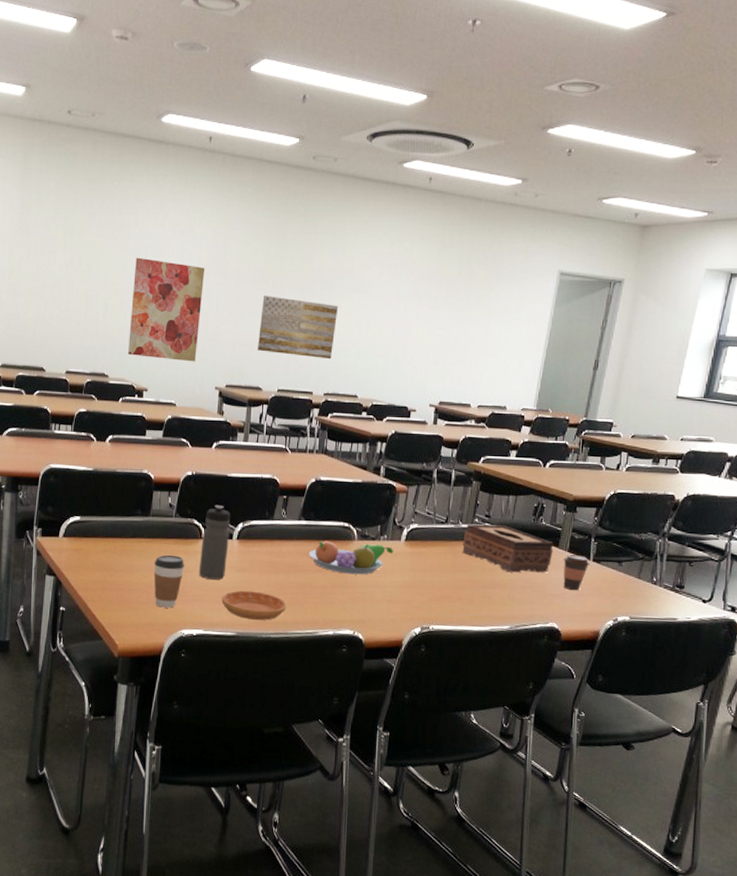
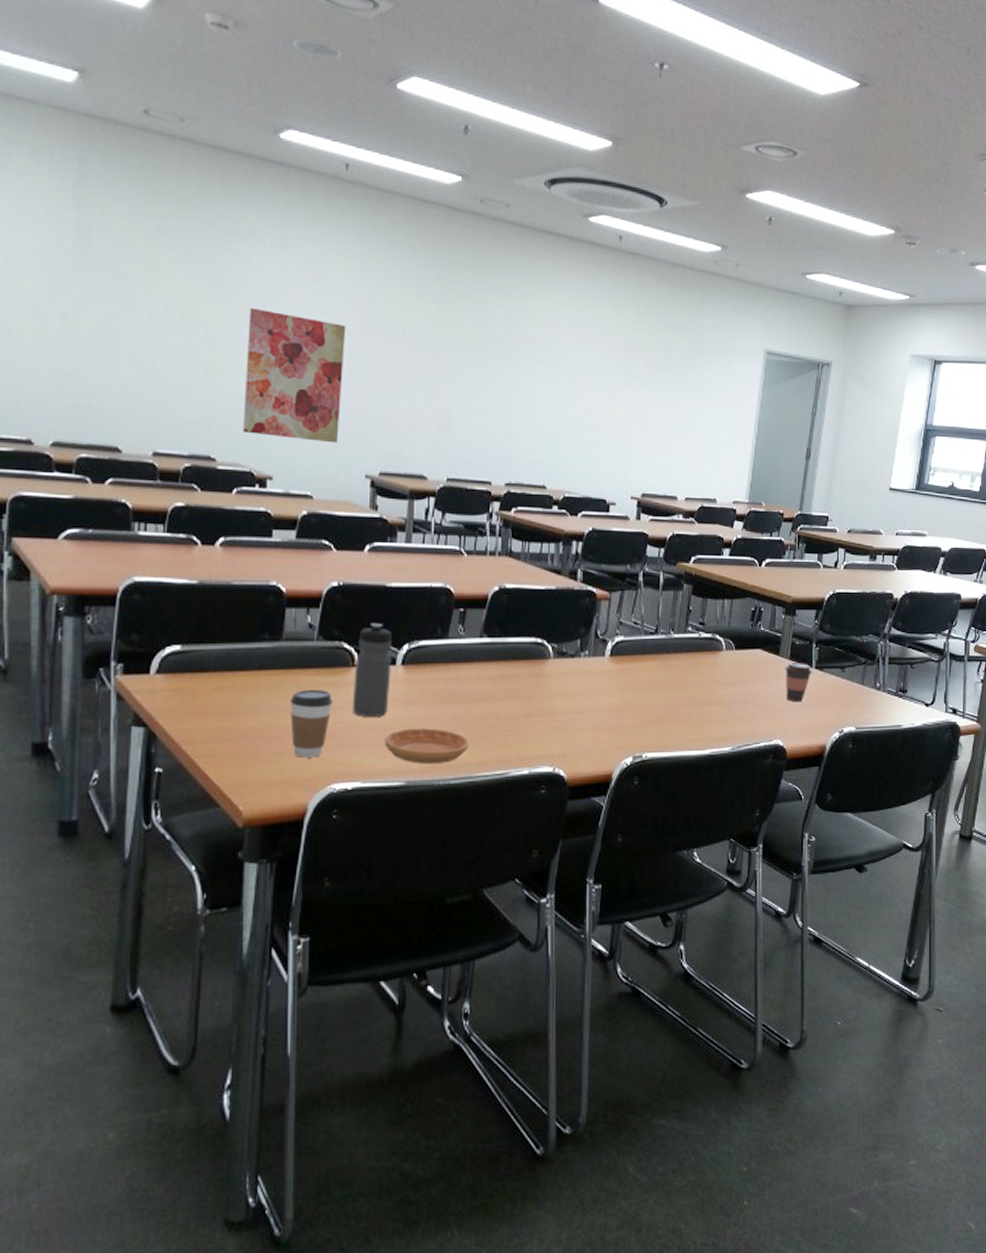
wall art: present [257,296,338,360] -> none [418,363,518,443]
fruit bowl: present [308,541,393,575] -> none [494,661,596,700]
tissue box: present [462,524,554,573] -> none [675,633,774,686]

